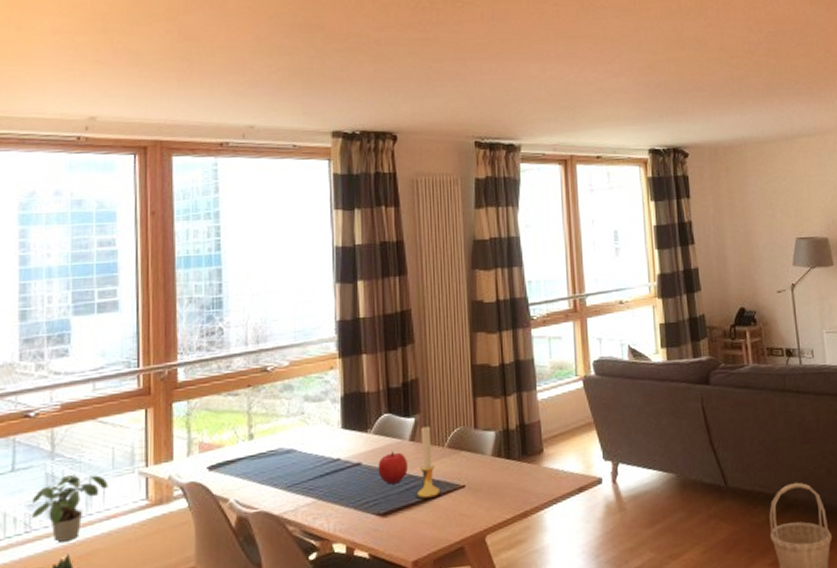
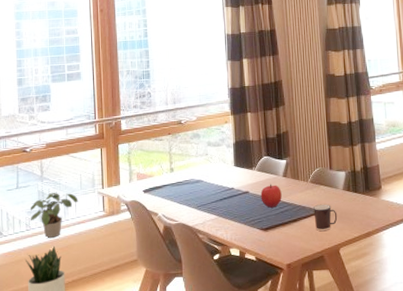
candle holder: present [416,425,441,500] -> none [288,165,306,220]
mug: none [450,476,484,514] -> present [312,204,338,232]

